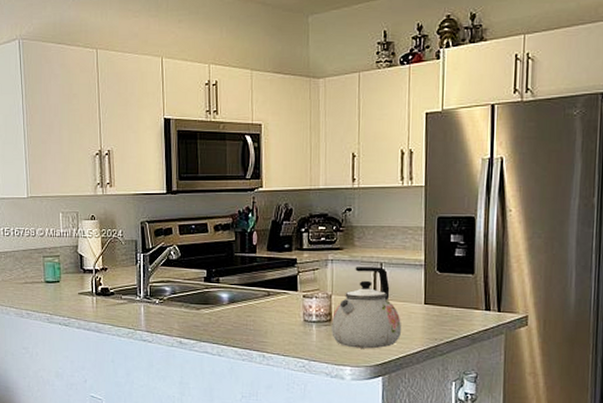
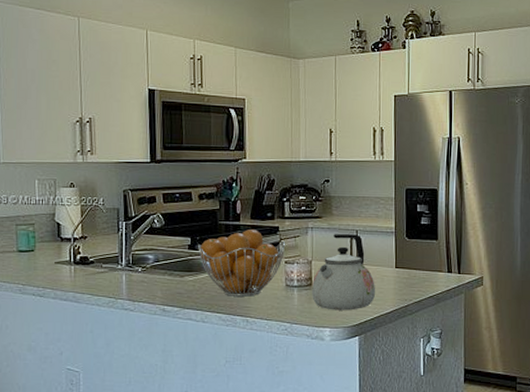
fruit basket: none [214,262,304,331] -> present [198,229,286,297]

